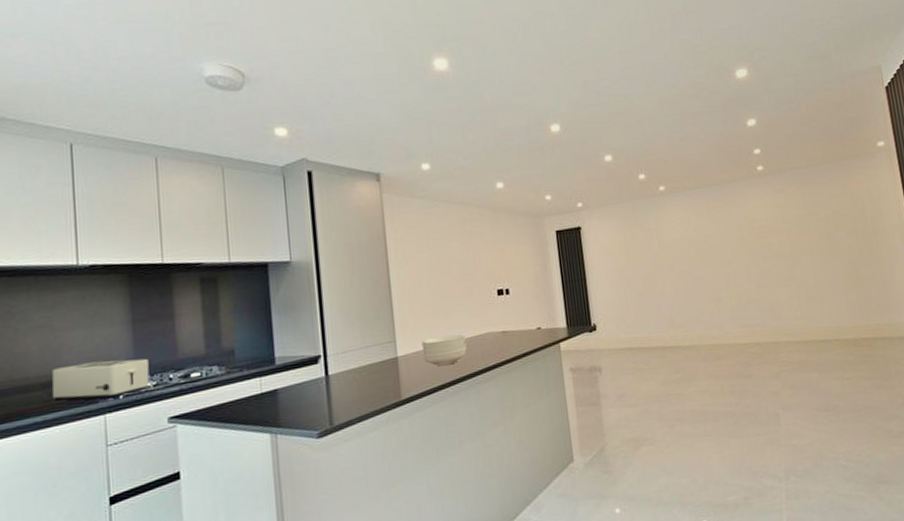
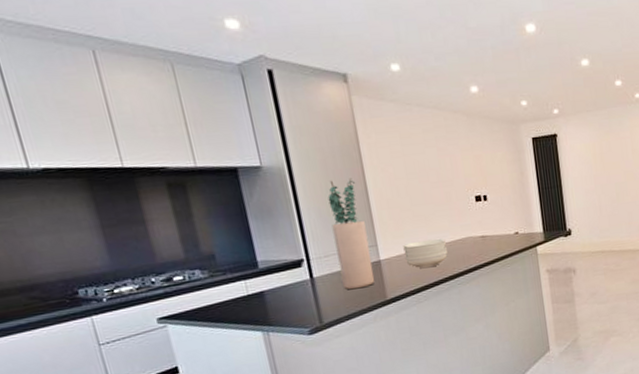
toaster: present [52,358,150,401] -> none [25,263,132,305]
vase: none [351,272,391,389] -> present [328,178,375,290]

